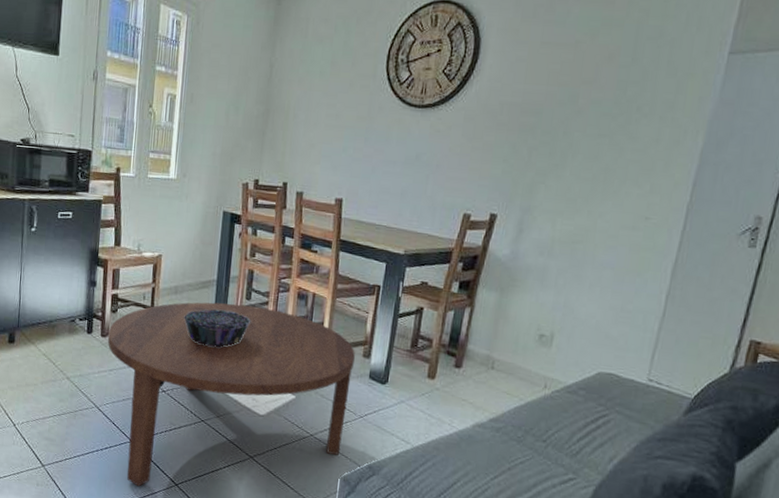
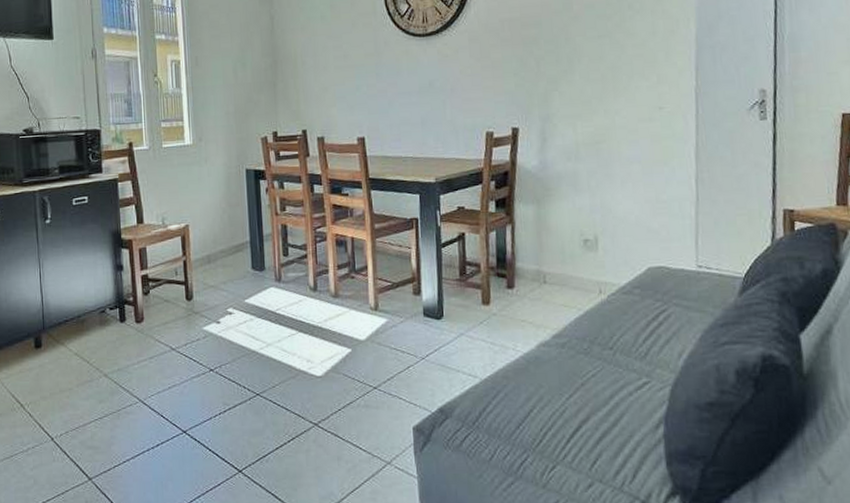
coffee table: present [107,302,355,487] -> none [142,261,408,482]
decorative bowl: present [184,309,251,347] -> none [221,271,293,313]

